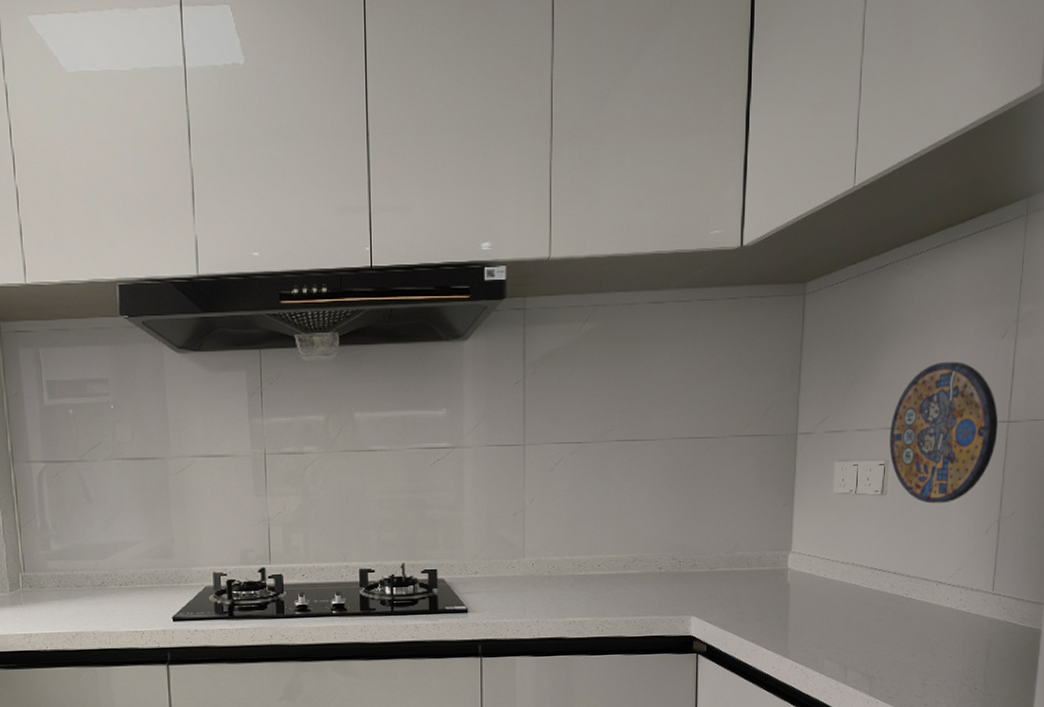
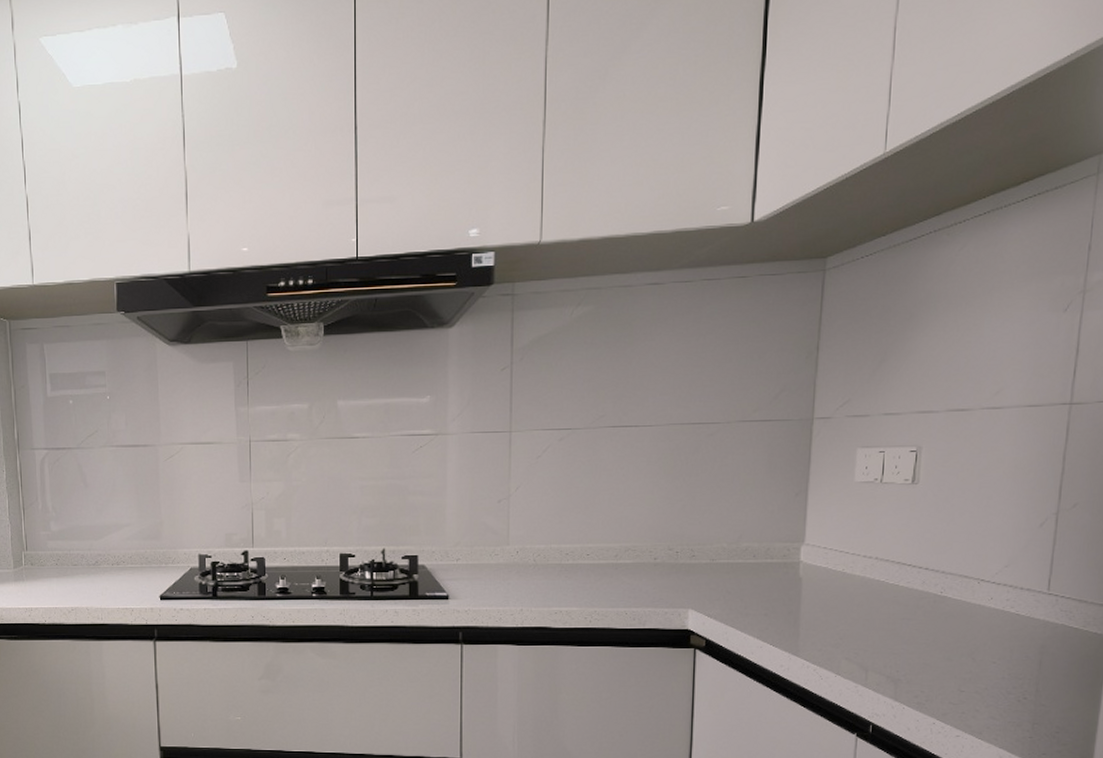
manhole cover: present [889,361,999,504] -> none [922,338,1058,494]

